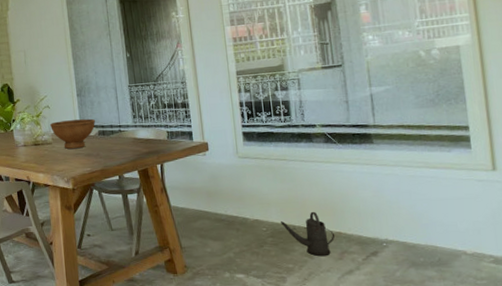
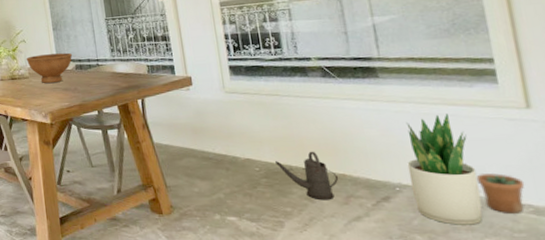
planter: none [393,176,453,275] -> present [406,114,483,225]
planter: none [449,228,488,263] -> present [476,173,525,213]

